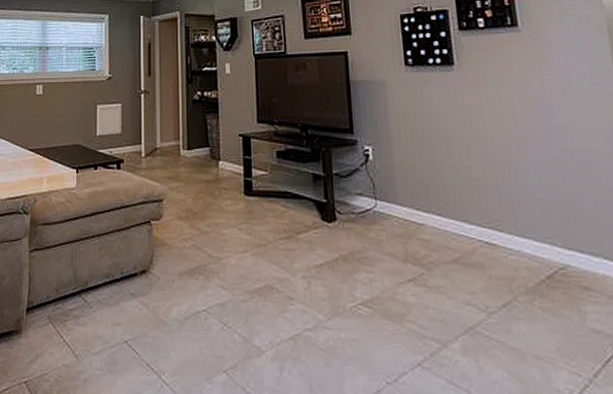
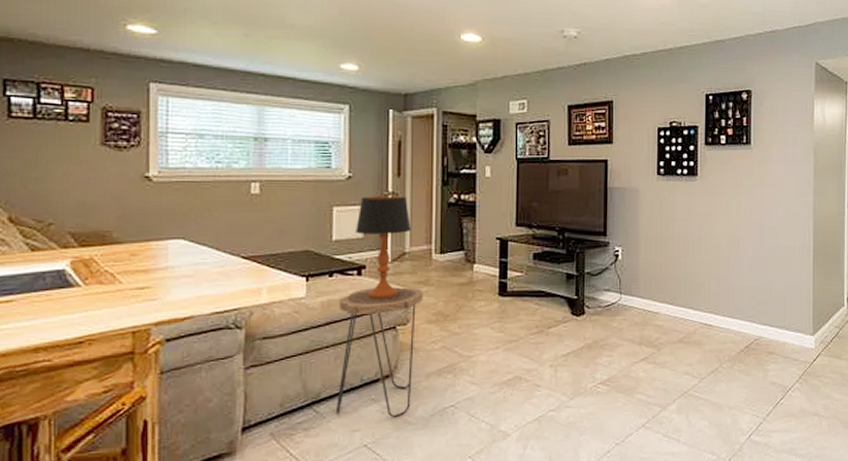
side table: none [101,181,174,317] -> present [336,287,423,418]
table lamp: none [115,94,161,193] -> present [356,196,411,299]

